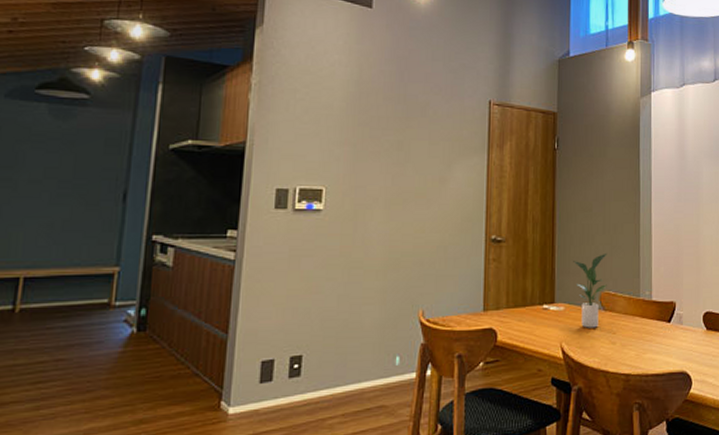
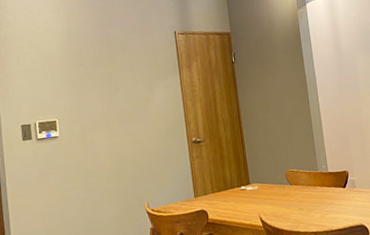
potted plant: present [573,254,607,328] -> none [260,140,290,201]

